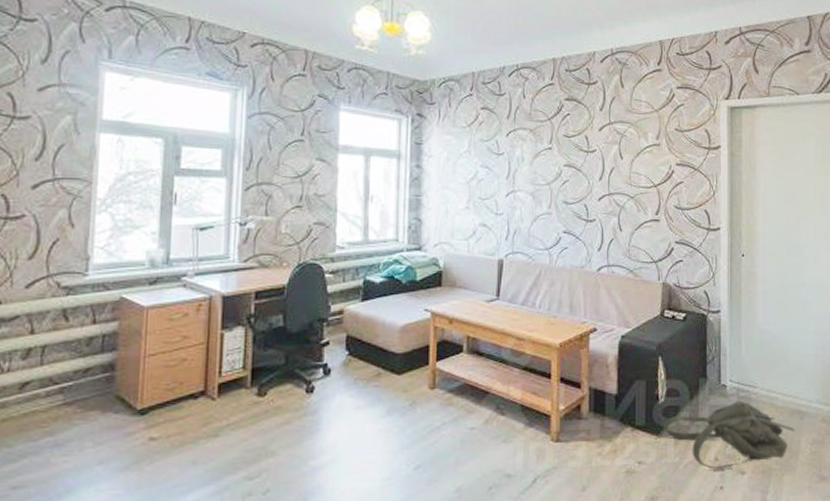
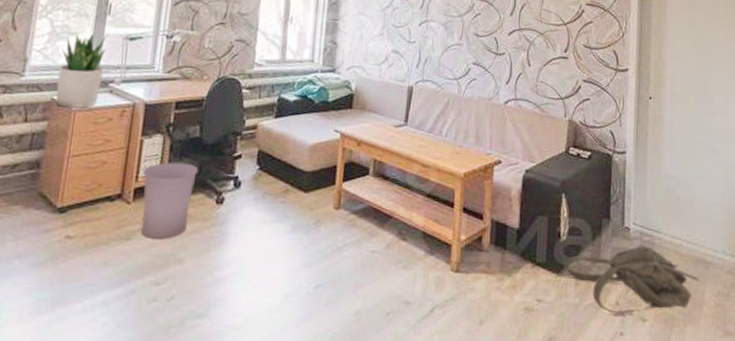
planter: none [124,224,175,305] -> present [55,33,108,108]
waste bin: none [227,354,285,434] -> present [141,162,199,239]

